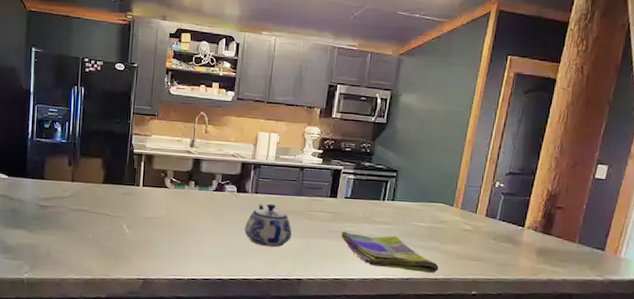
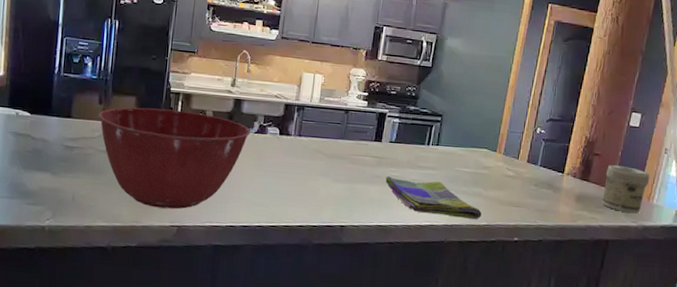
mixing bowl: none [68,168,209,263] -> present [98,107,250,209]
teapot: present [244,203,292,248] -> none [286,147,336,193]
jar: none [565,217,617,268] -> present [602,164,650,214]

